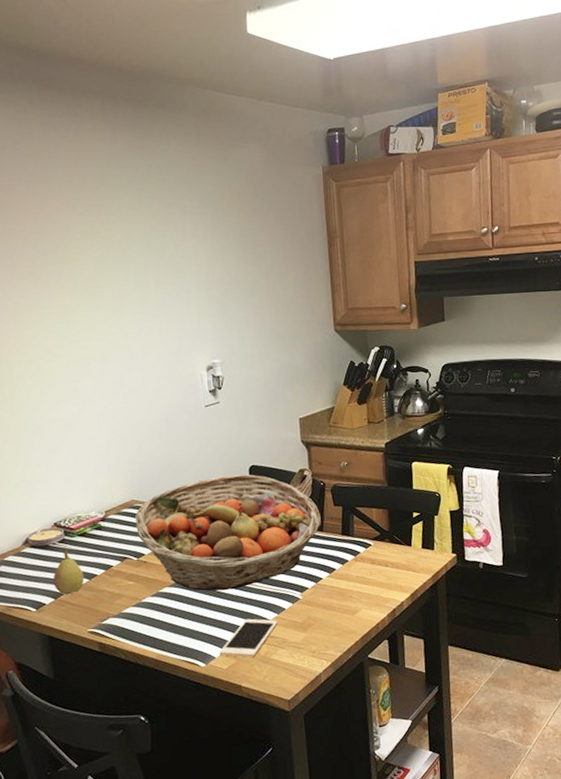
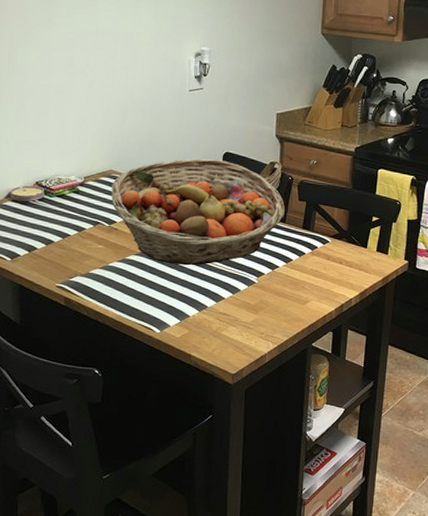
fruit: present [53,547,84,595] -> none [29,205,58,250]
cell phone: present [219,618,278,657] -> none [174,294,232,330]

